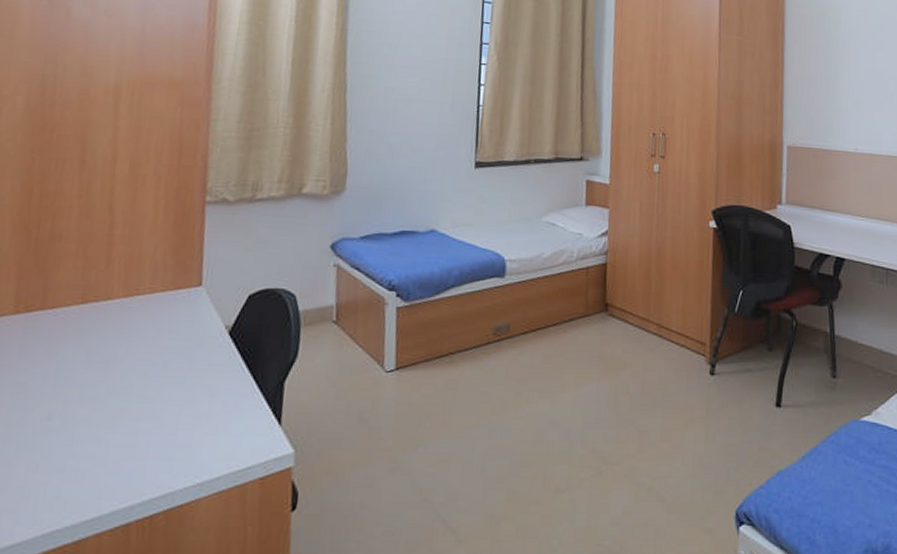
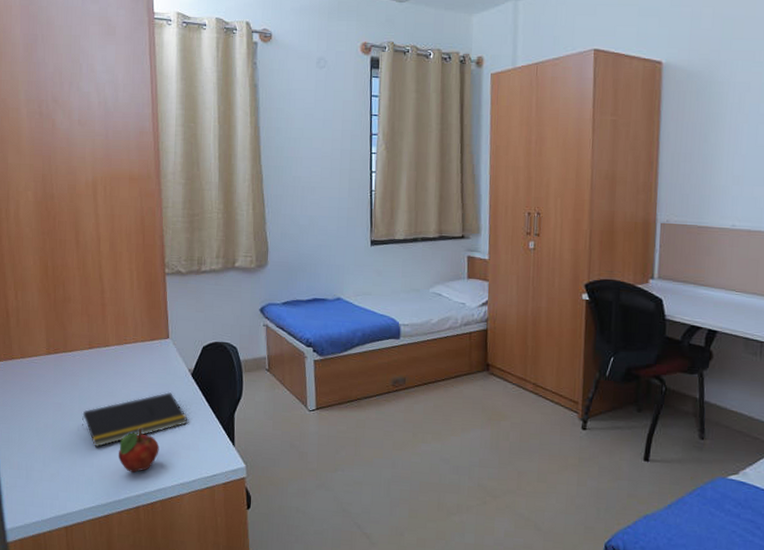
notepad: none [55,358,218,442] -> present [82,392,188,447]
fruit: none [107,411,172,474] -> present [119,429,159,473]

